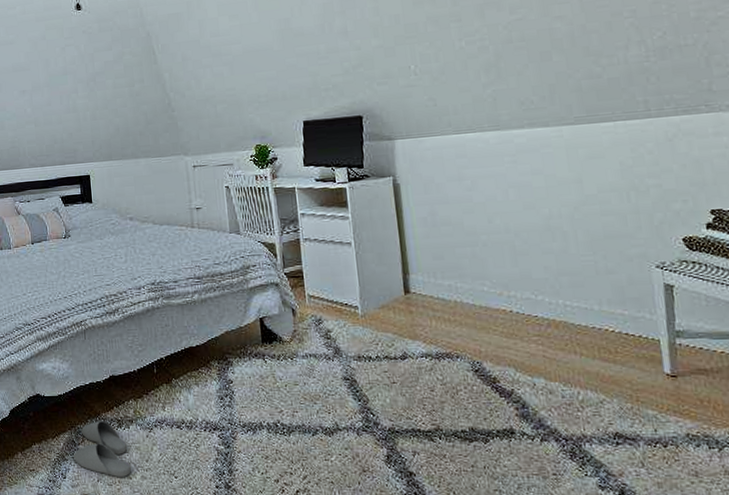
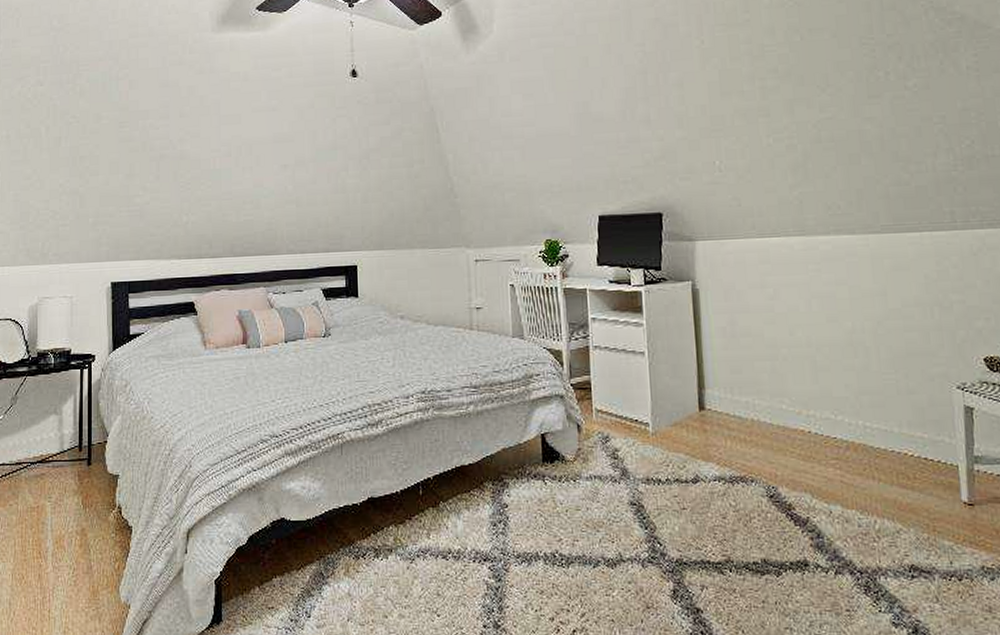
slippers: present [73,421,131,478] -> none [320,550,387,617]

